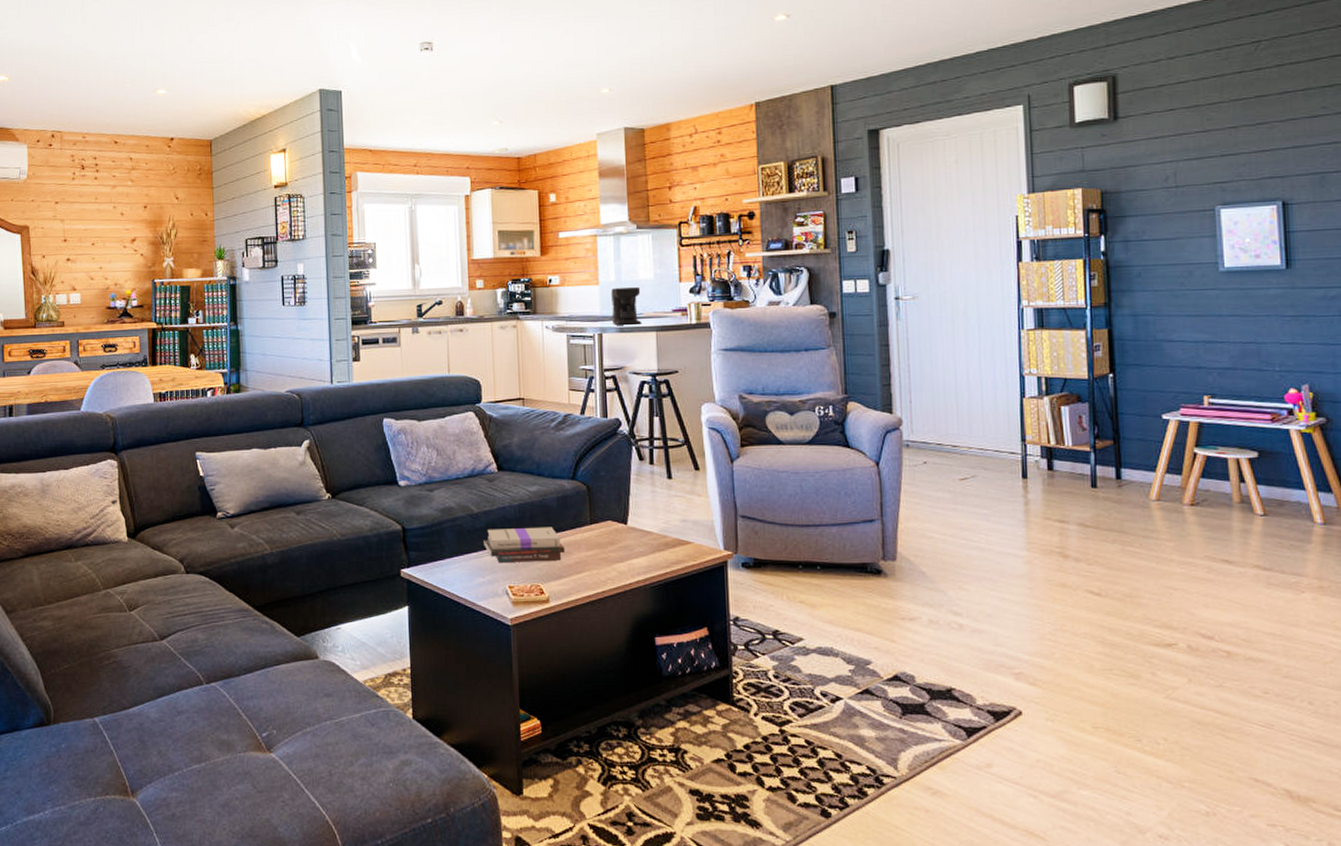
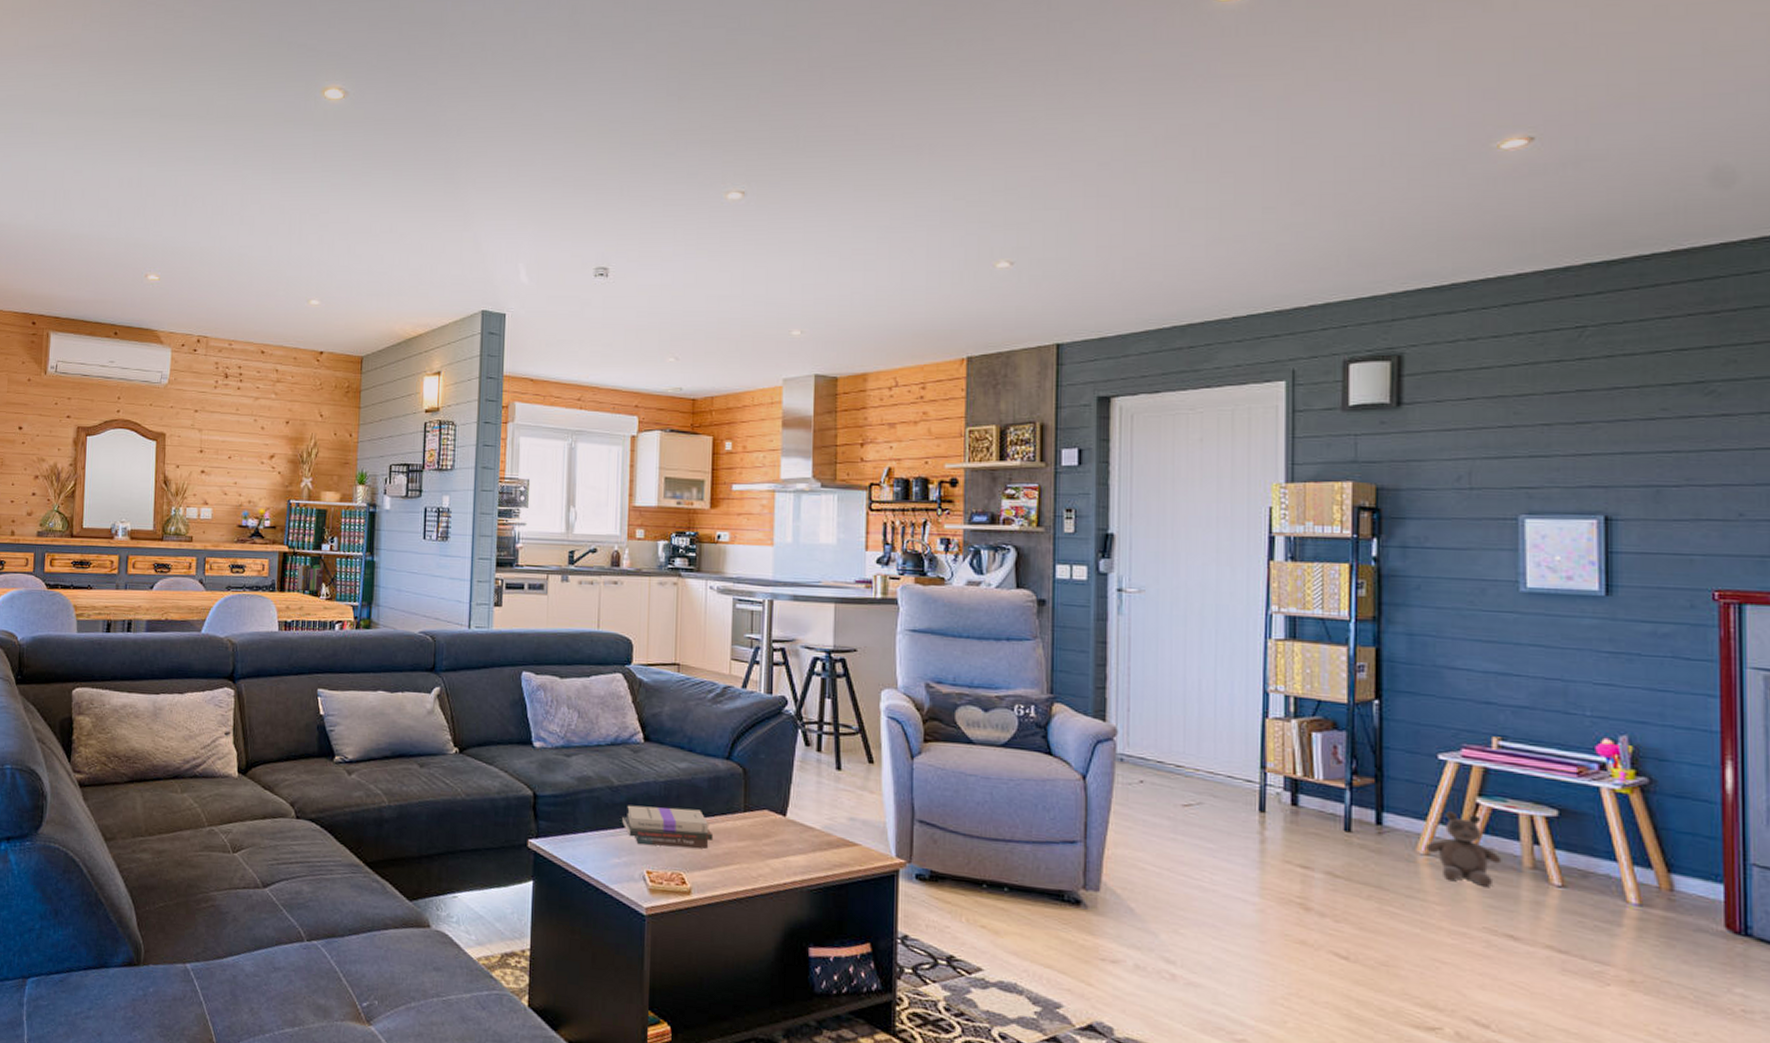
books: none [167,337,192,363] -> present [298,564,323,591]
coffee maker: present [611,286,642,326] -> none [786,551,821,595]
stuffed animal: none [1157,462,1216,522] -> present [1426,811,1502,887]

